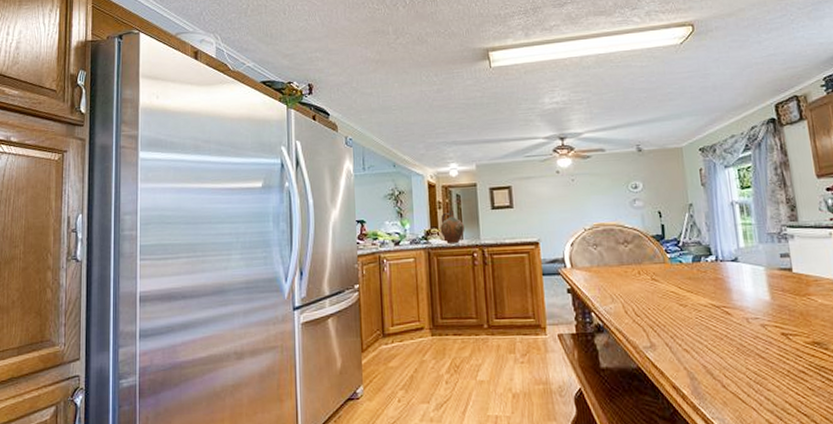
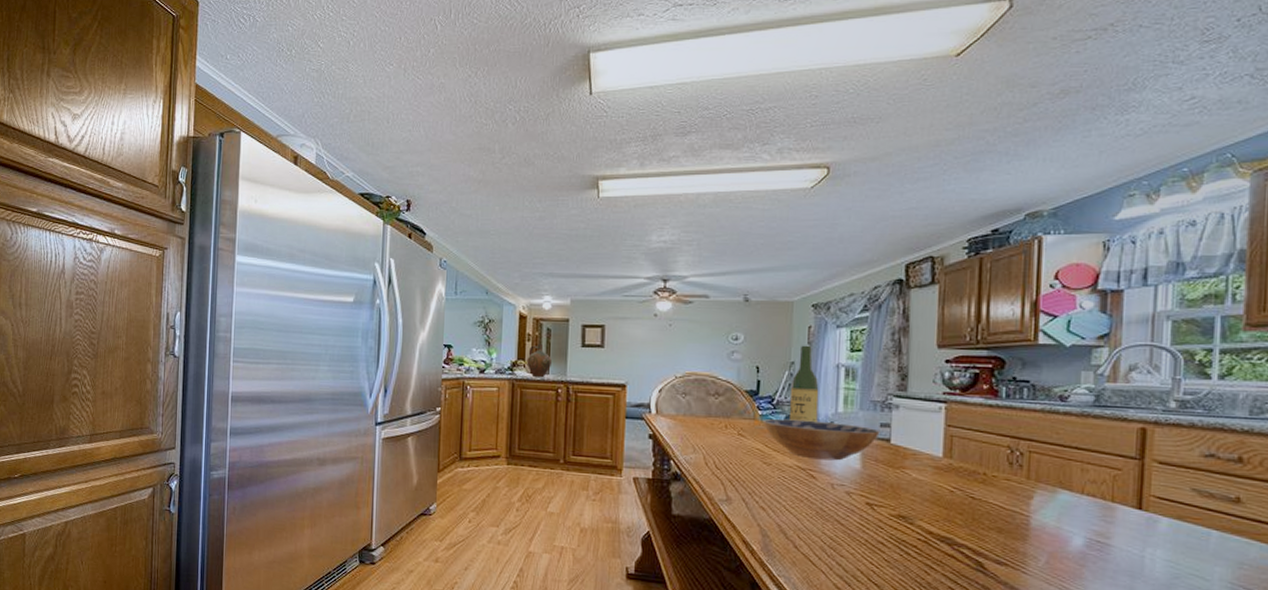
bowl: none [672,258,782,296] -> present [762,418,880,461]
wine bottle: none [692,186,723,260] -> present [789,345,819,422]

